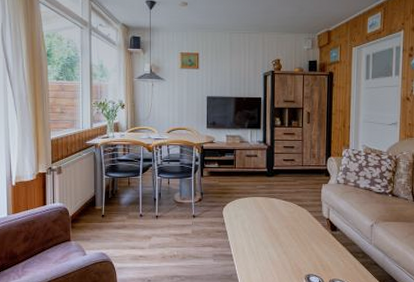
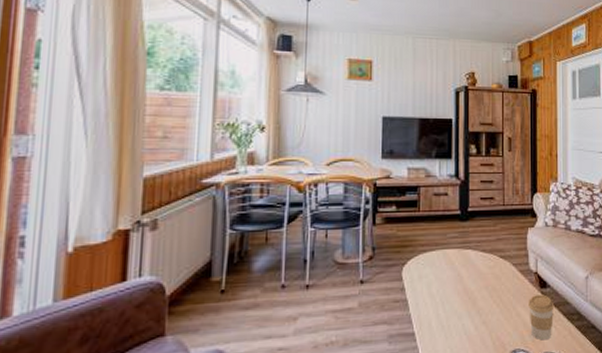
coffee cup: none [320,236,343,270] -> present [527,294,555,341]

